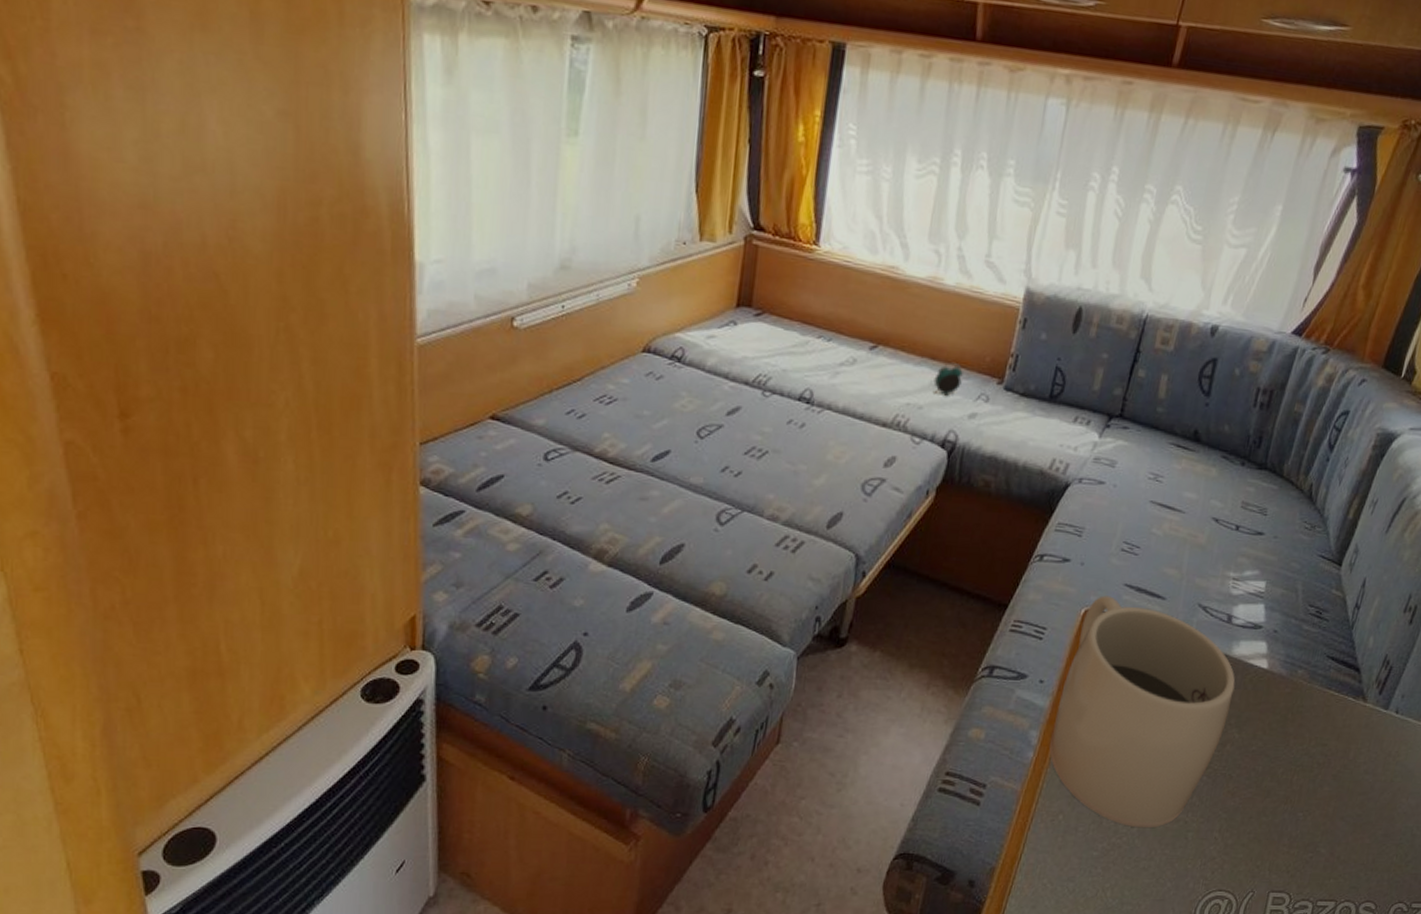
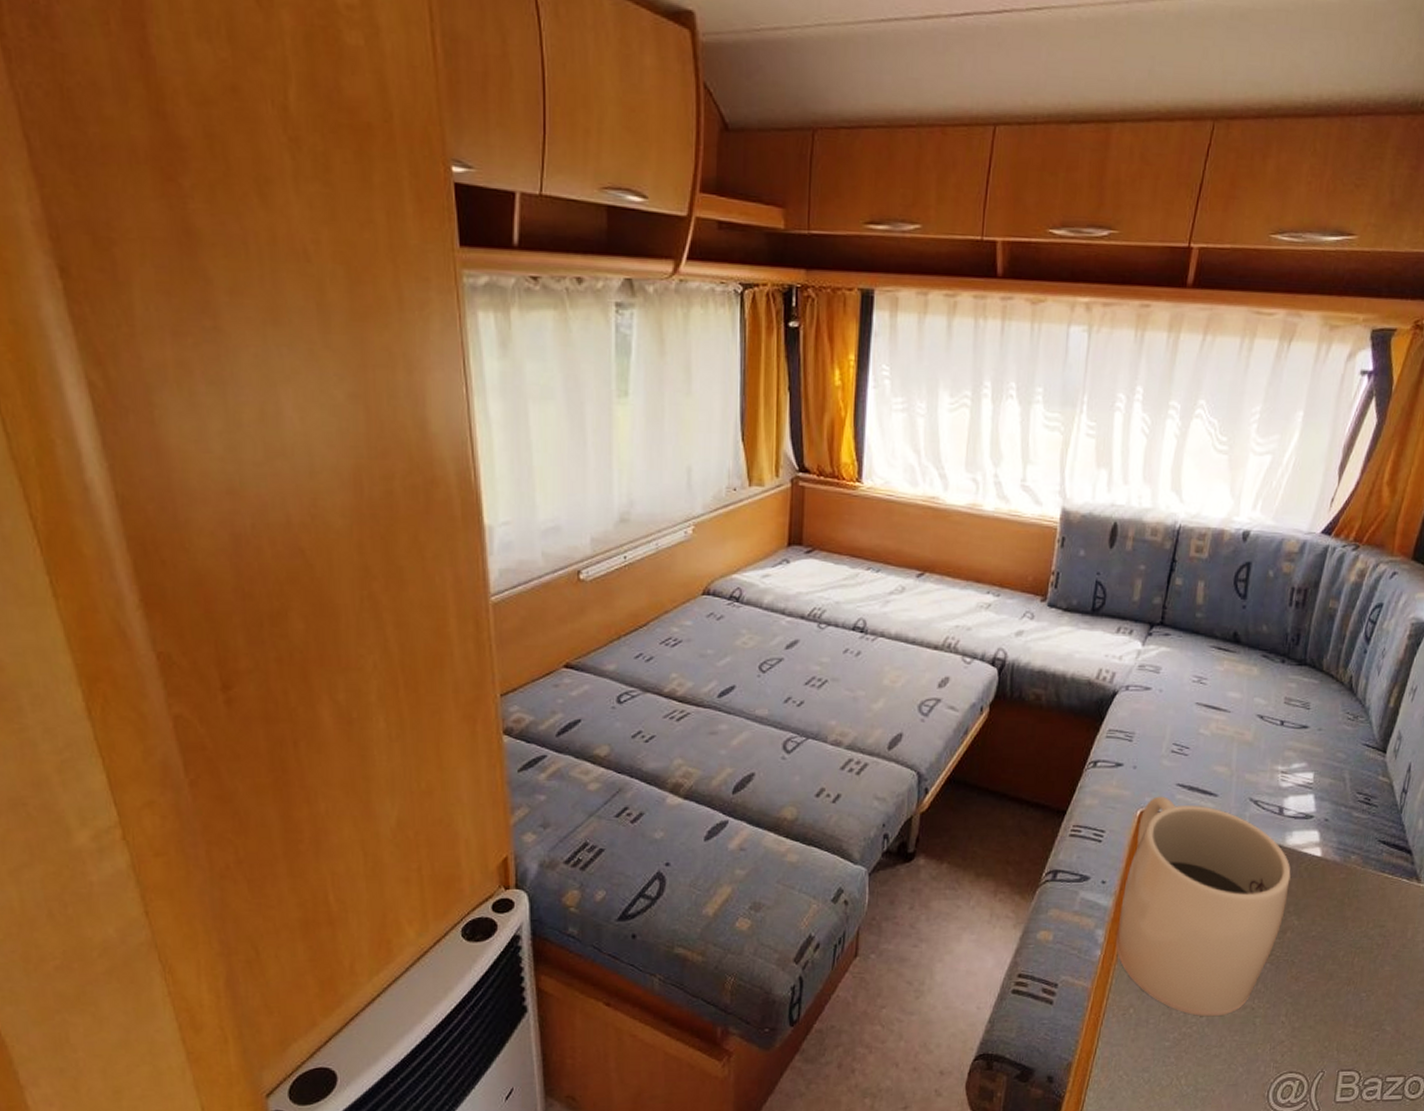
alarm clock: present [933,363,963,397] -> none [980,584,1007,617]

